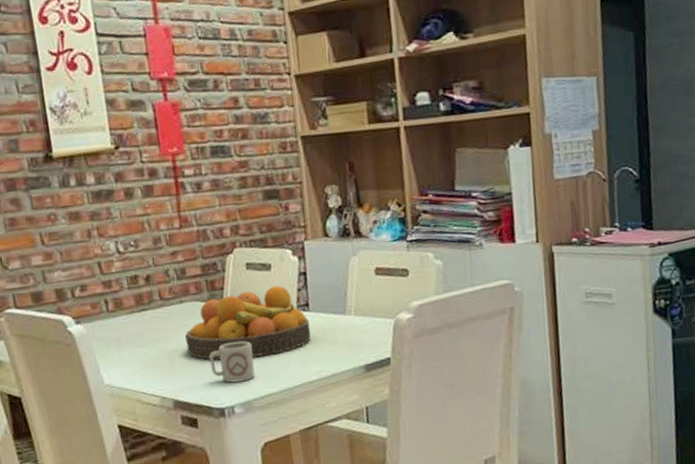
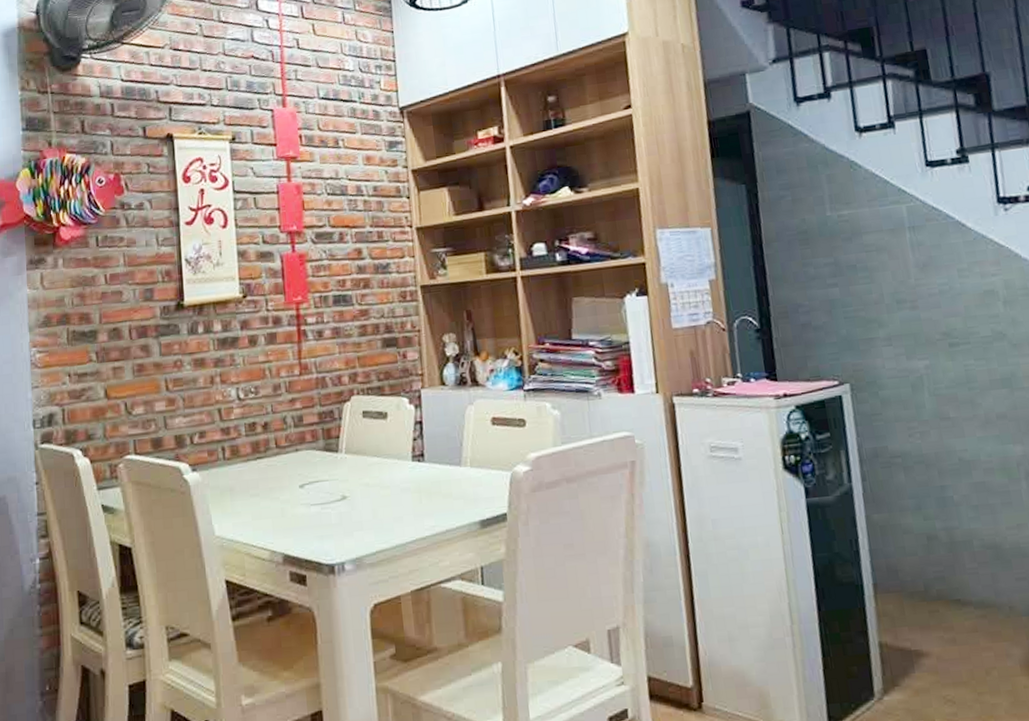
fruit bowl: present [185,286,311,360] -> none [299,435,426,512]
cup: present [208,341,255,383] -> none [321,492,367,537]

